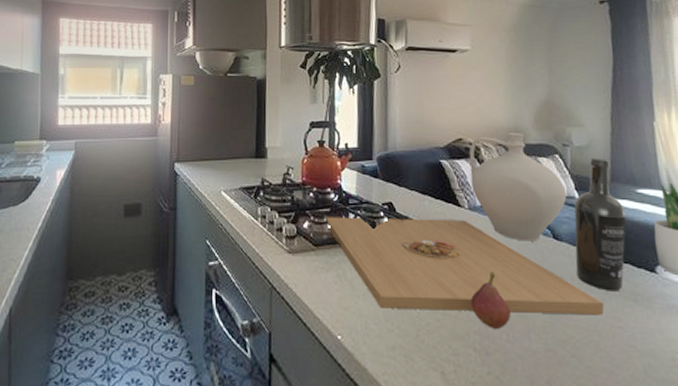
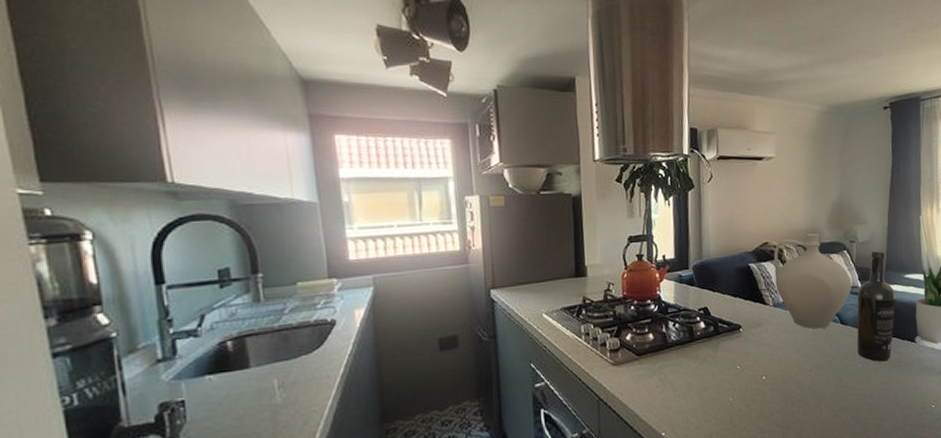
platter: present [324,217,604,315] -> none [646,316,877,403]
fruit: present [470,272,511,329] -> none [774,358,807,406]

